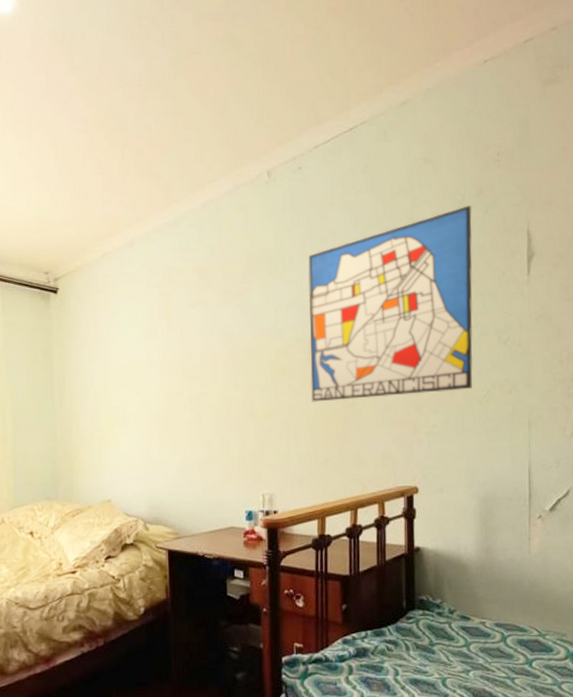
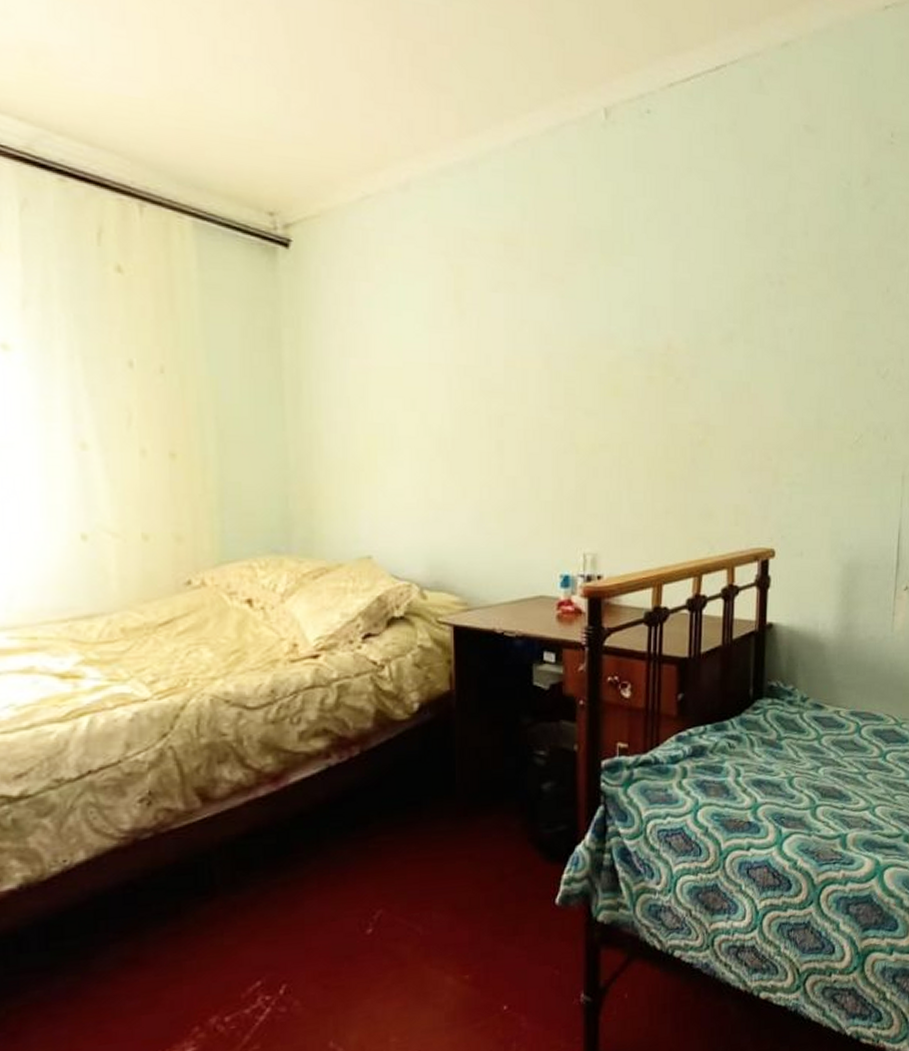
wall art: present [308,206,473,402] -> none [651,196,857,436]

